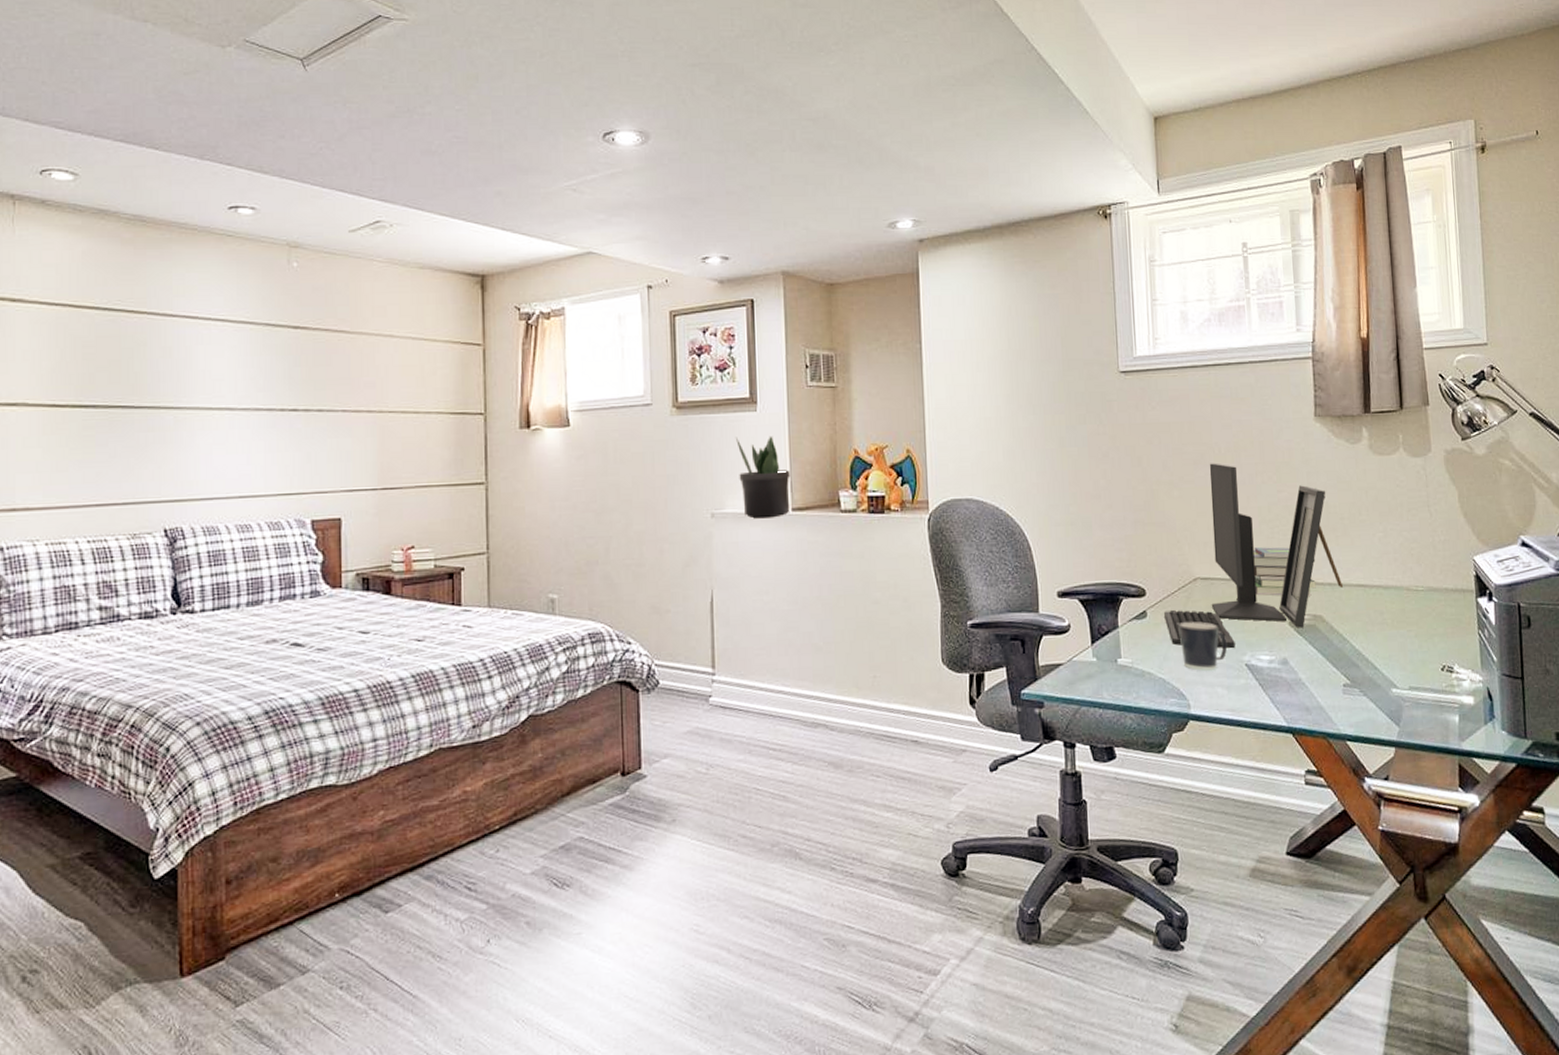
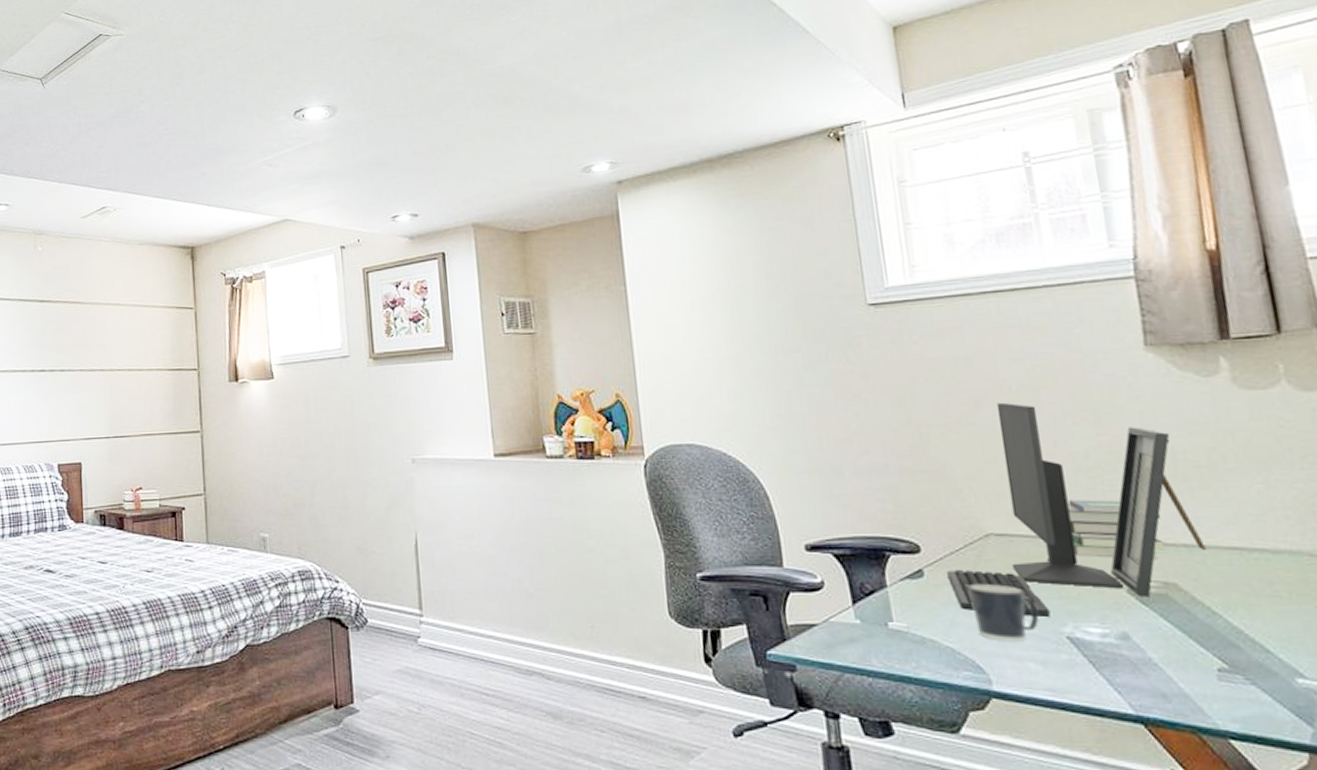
planter: present [736,436,790,519] -> none [433,383,491,464]

